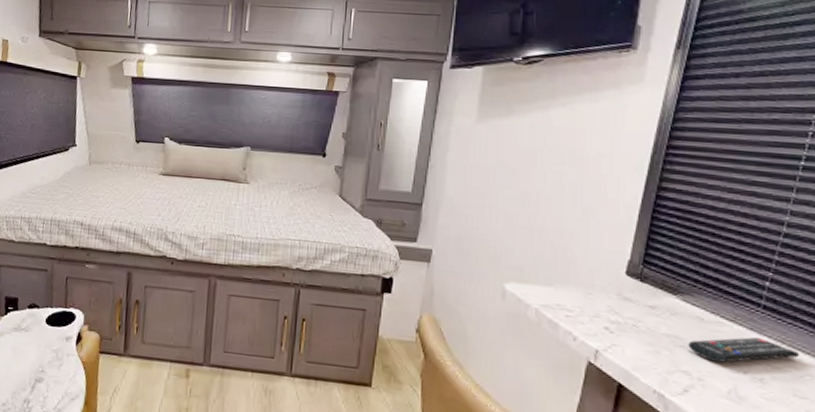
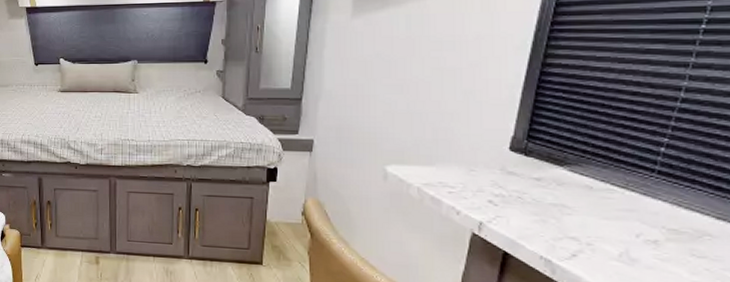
remote control: present [688,336,800,363] -> none [576,201,699,228]

